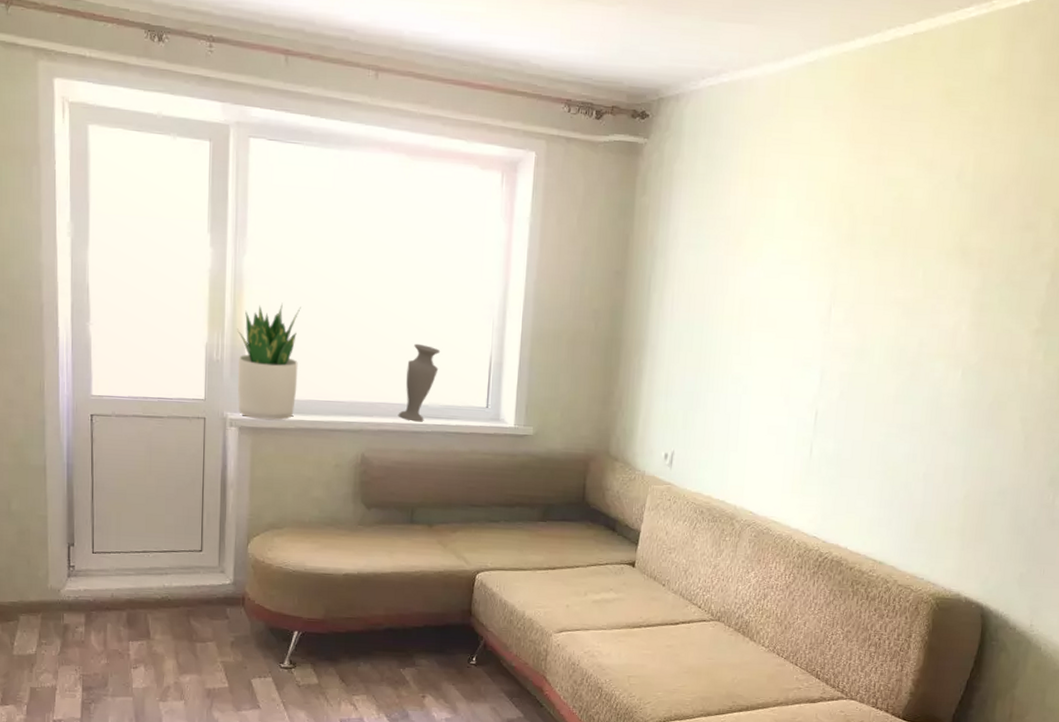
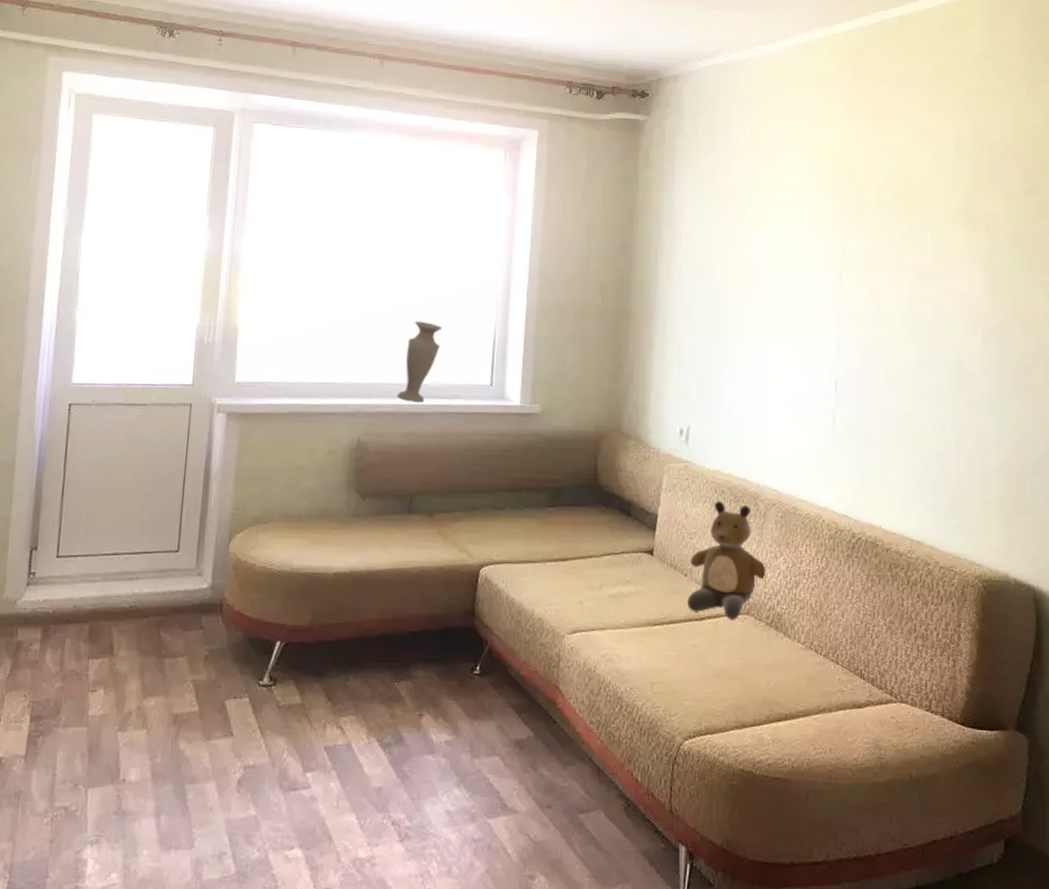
planter: present [237,302,301,421] -> none [227,282,299,405]
bear: none [664,520,739,625] -> present [687,501,768,620]

